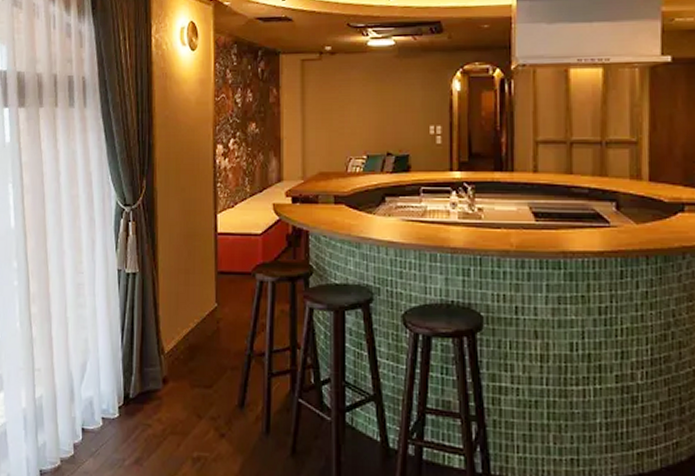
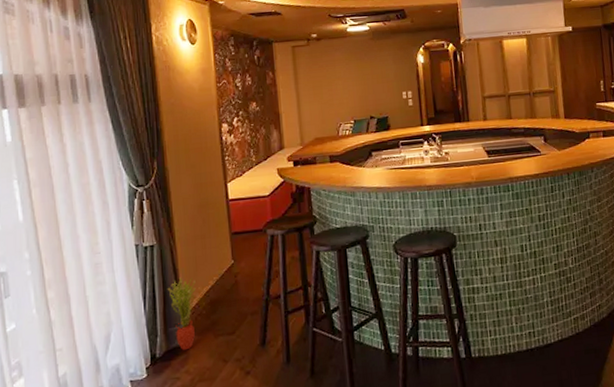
potted plant: none [147,313,175,396] -> present [168,277,196,351]

